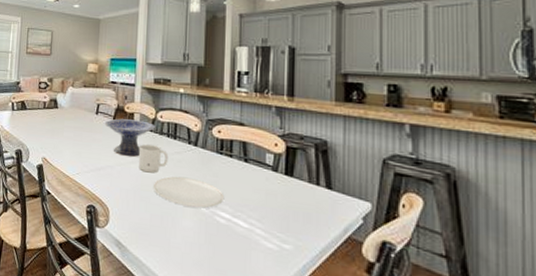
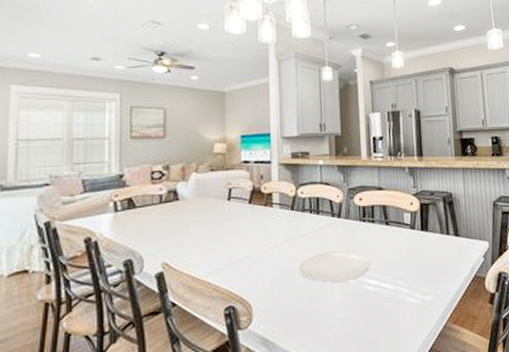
decorative bowl: present [104,118,157,157] -> none [239,200,298,243]
mug: present [138,144,169,173] -> none [280,224,313,256]

